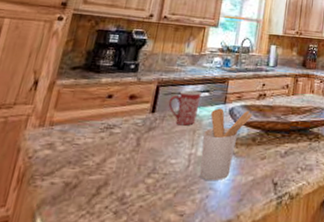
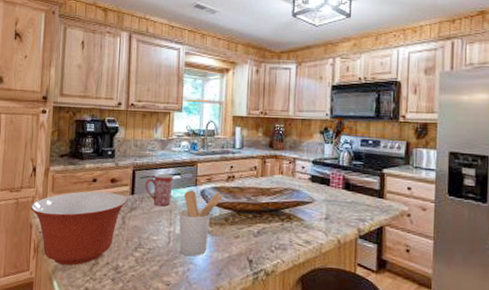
mixing bowl: none [22,109,147,198] -> present [30,191,128,266]

